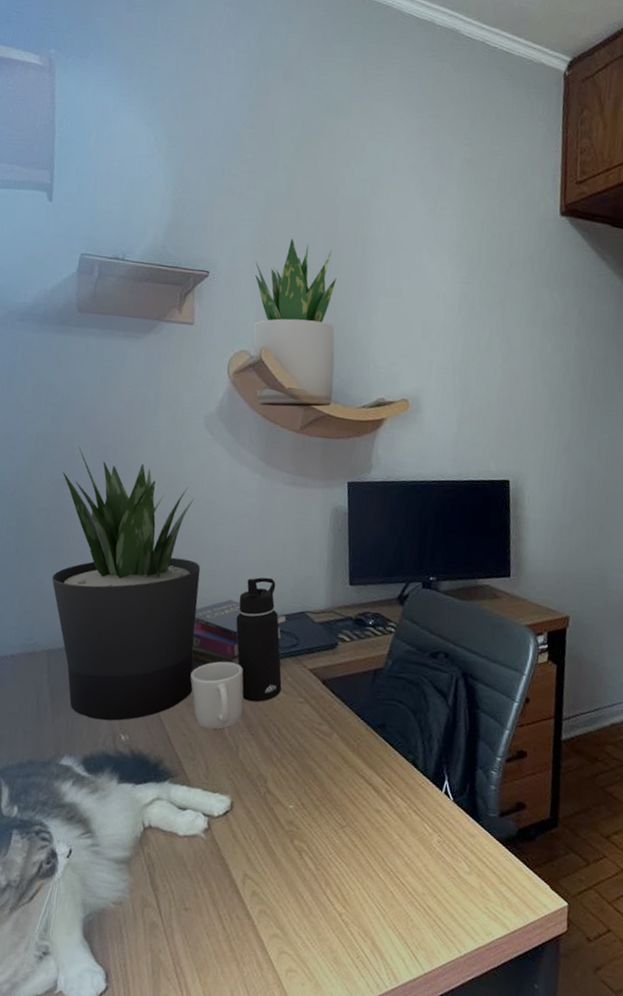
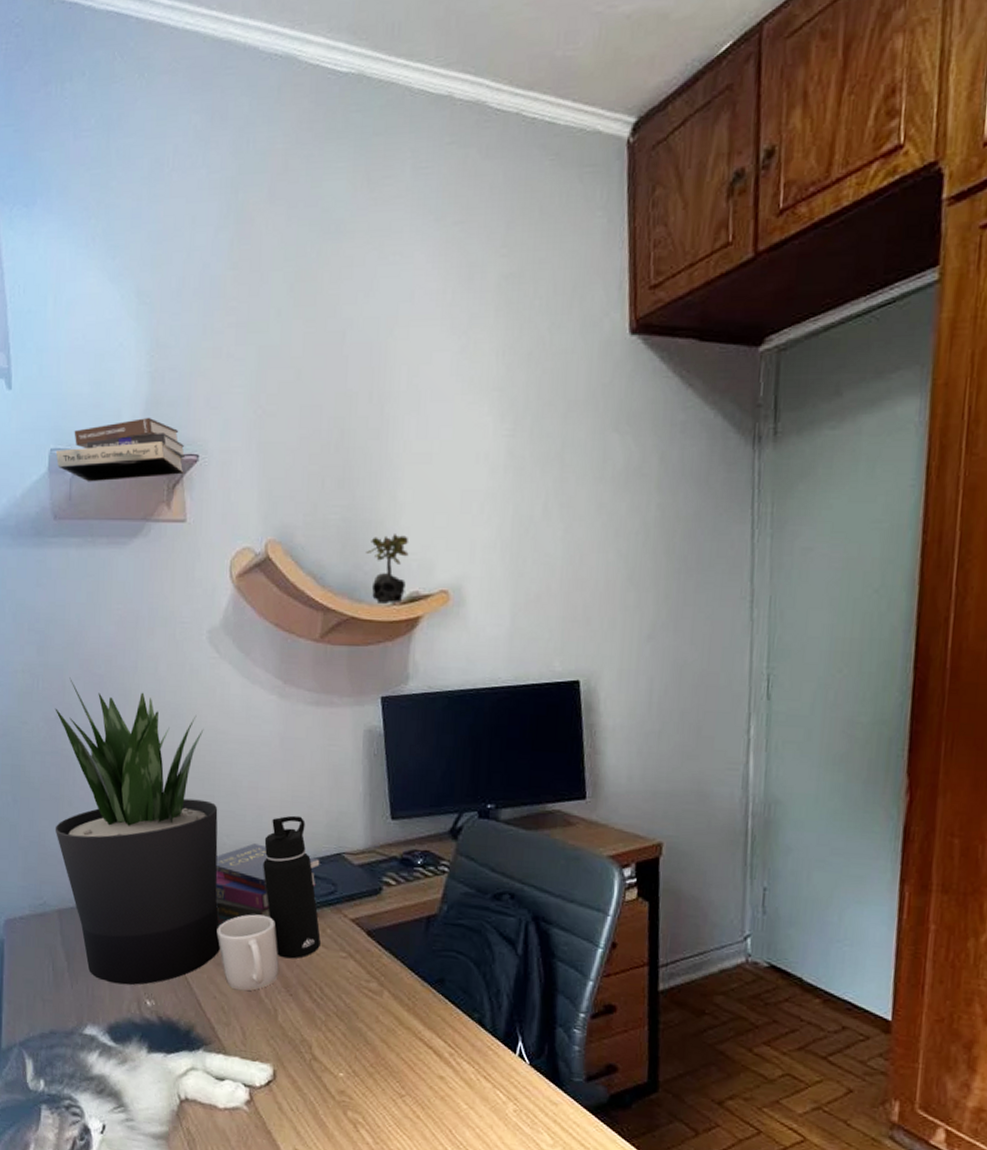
books: none [85,236,198,286] -> present [55,417,186,482]
planter: present [253,239,337,407] -> none [252,404,356,613]
succulent plant: none [343,350,379,407] -> present [366,534,409,605]

